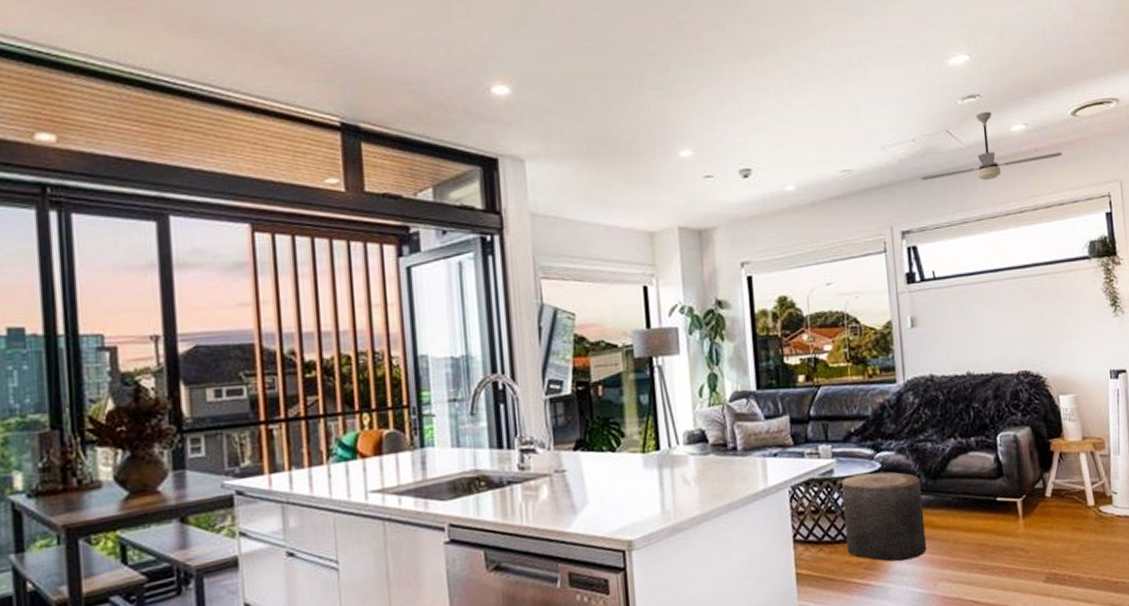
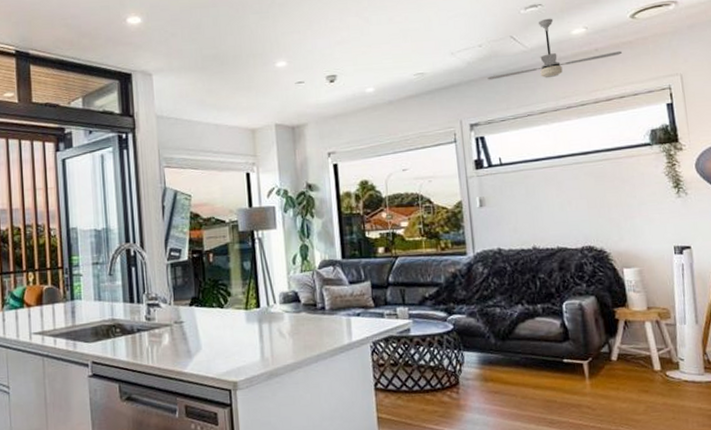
stool: present [842,471,927,562] -> none [418,332,497,412]

